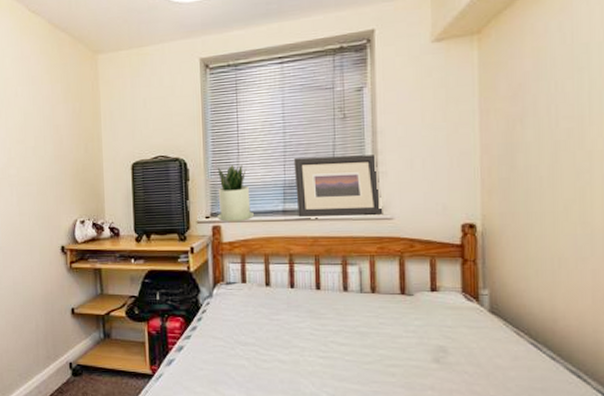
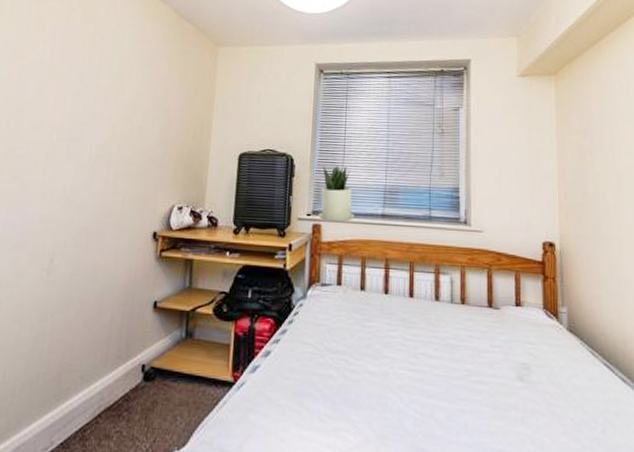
picture frame: present [293,155,383,217] -> none [395,165,474,228]

